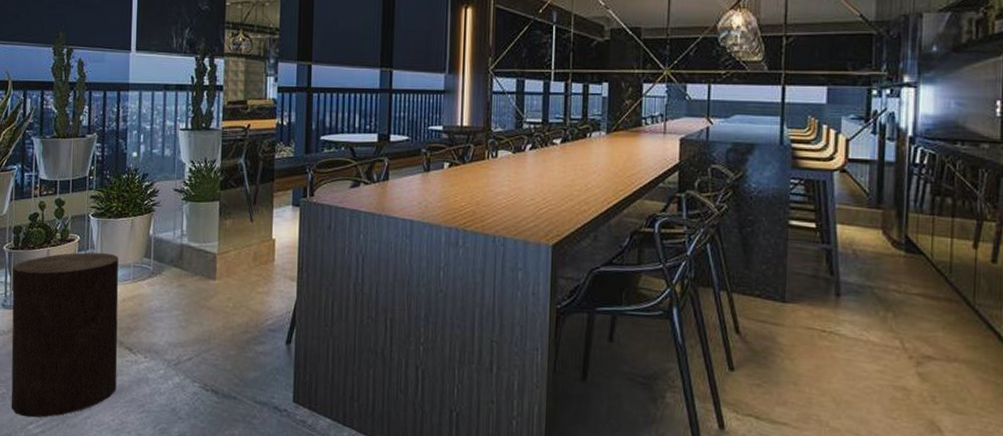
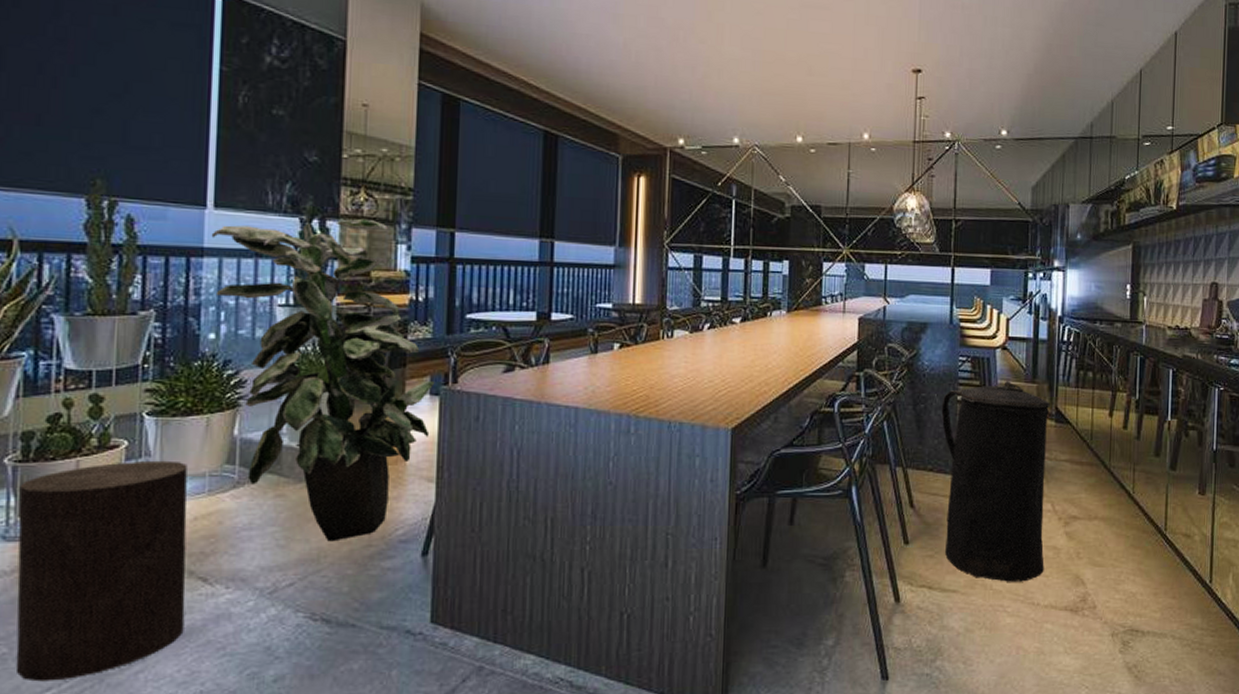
indoor plant: none [134,55,296,326] -> present [211,218,435,542]
trash can: none [770,206,900,422] -> present [941,381,1051,582]

